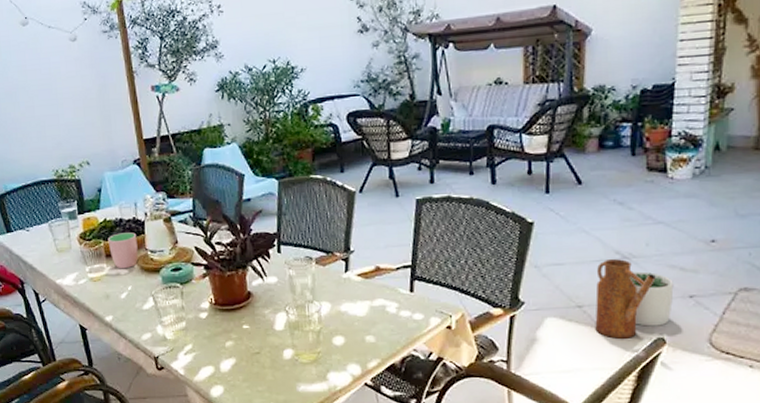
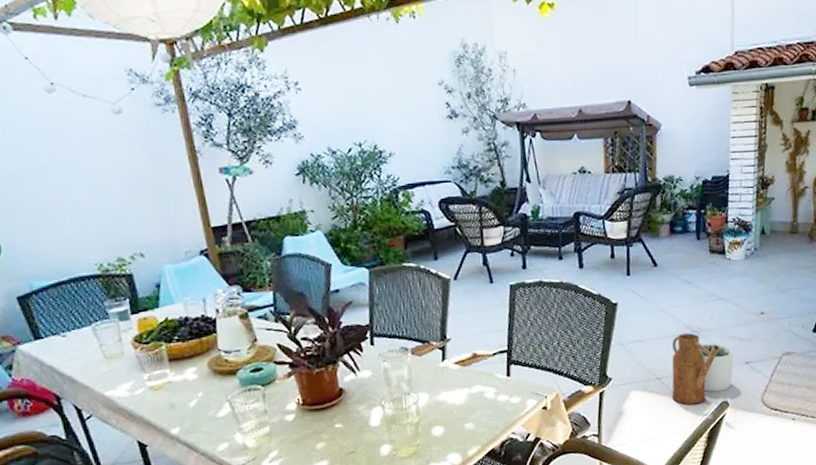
cup: present [107,232,139,269] -> none [170,332,210,374]

